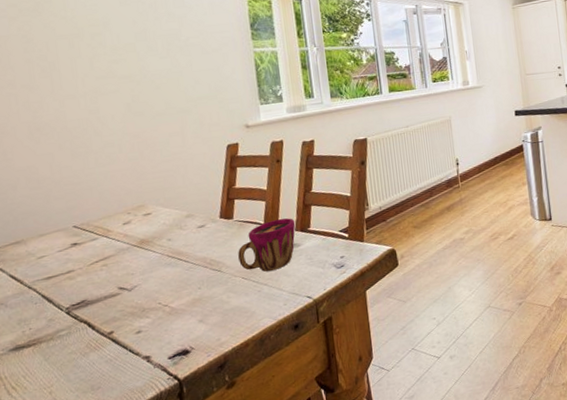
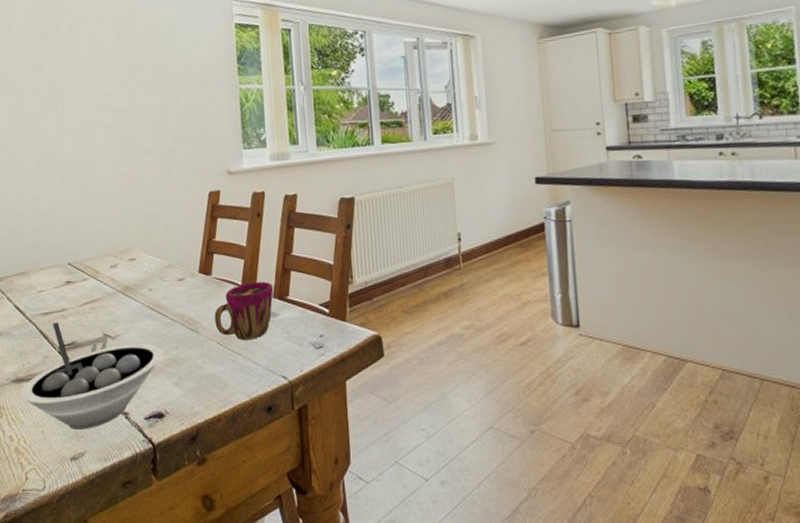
bowl: none [21,284,185,384] -> present [20,322,162,429]

